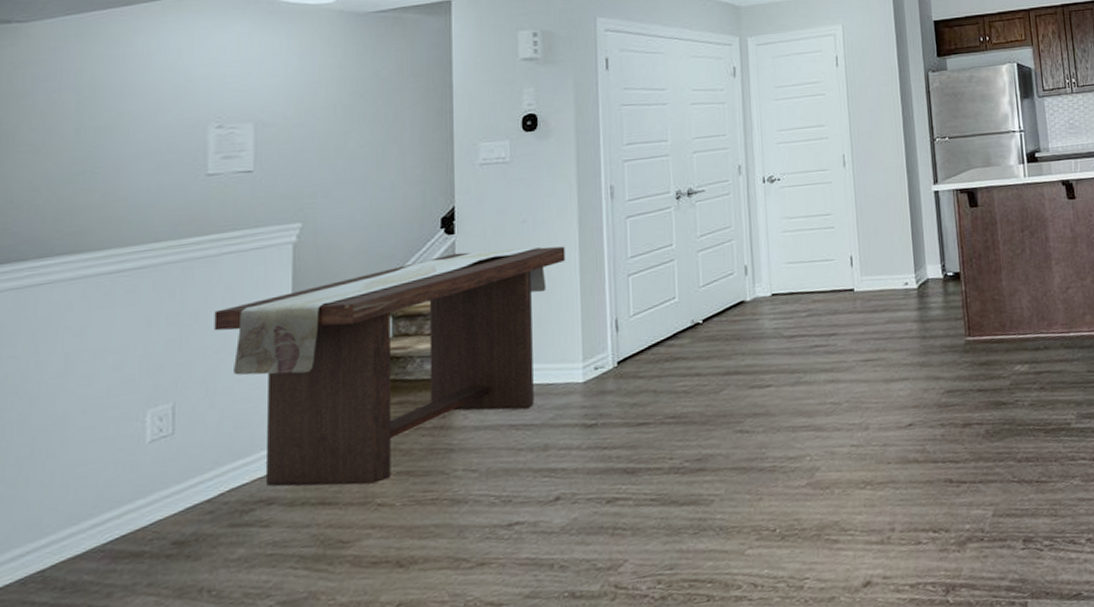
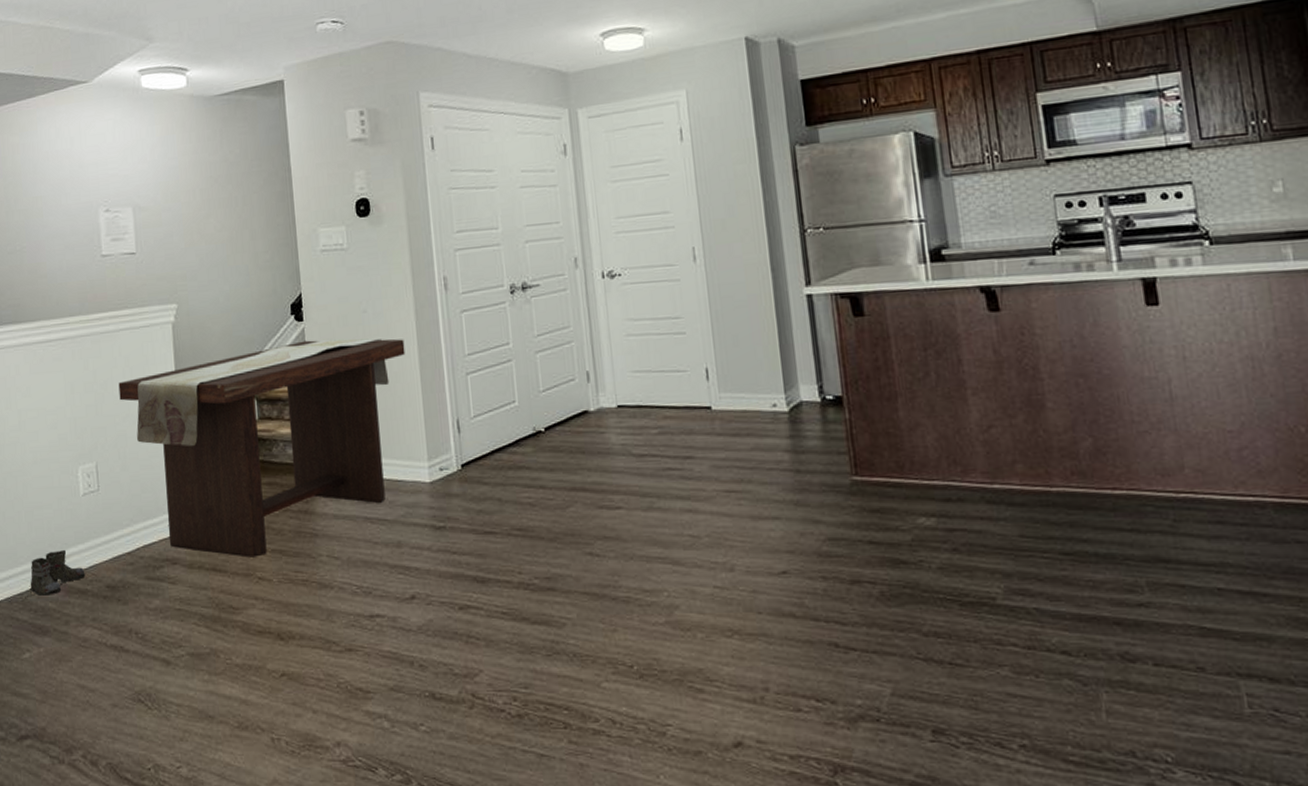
boots: none [51,509,143,574] -> present [27,550,85,597]

